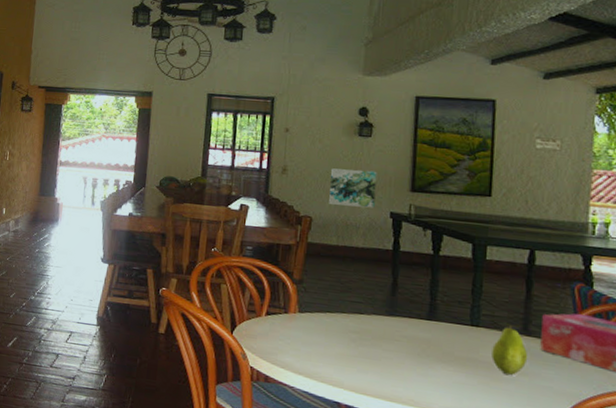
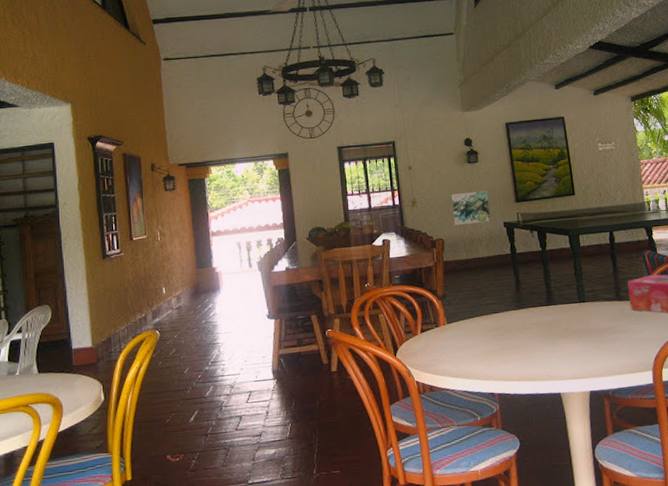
fruit: present [491,324,528,376] -> none [597,294,624,336]

